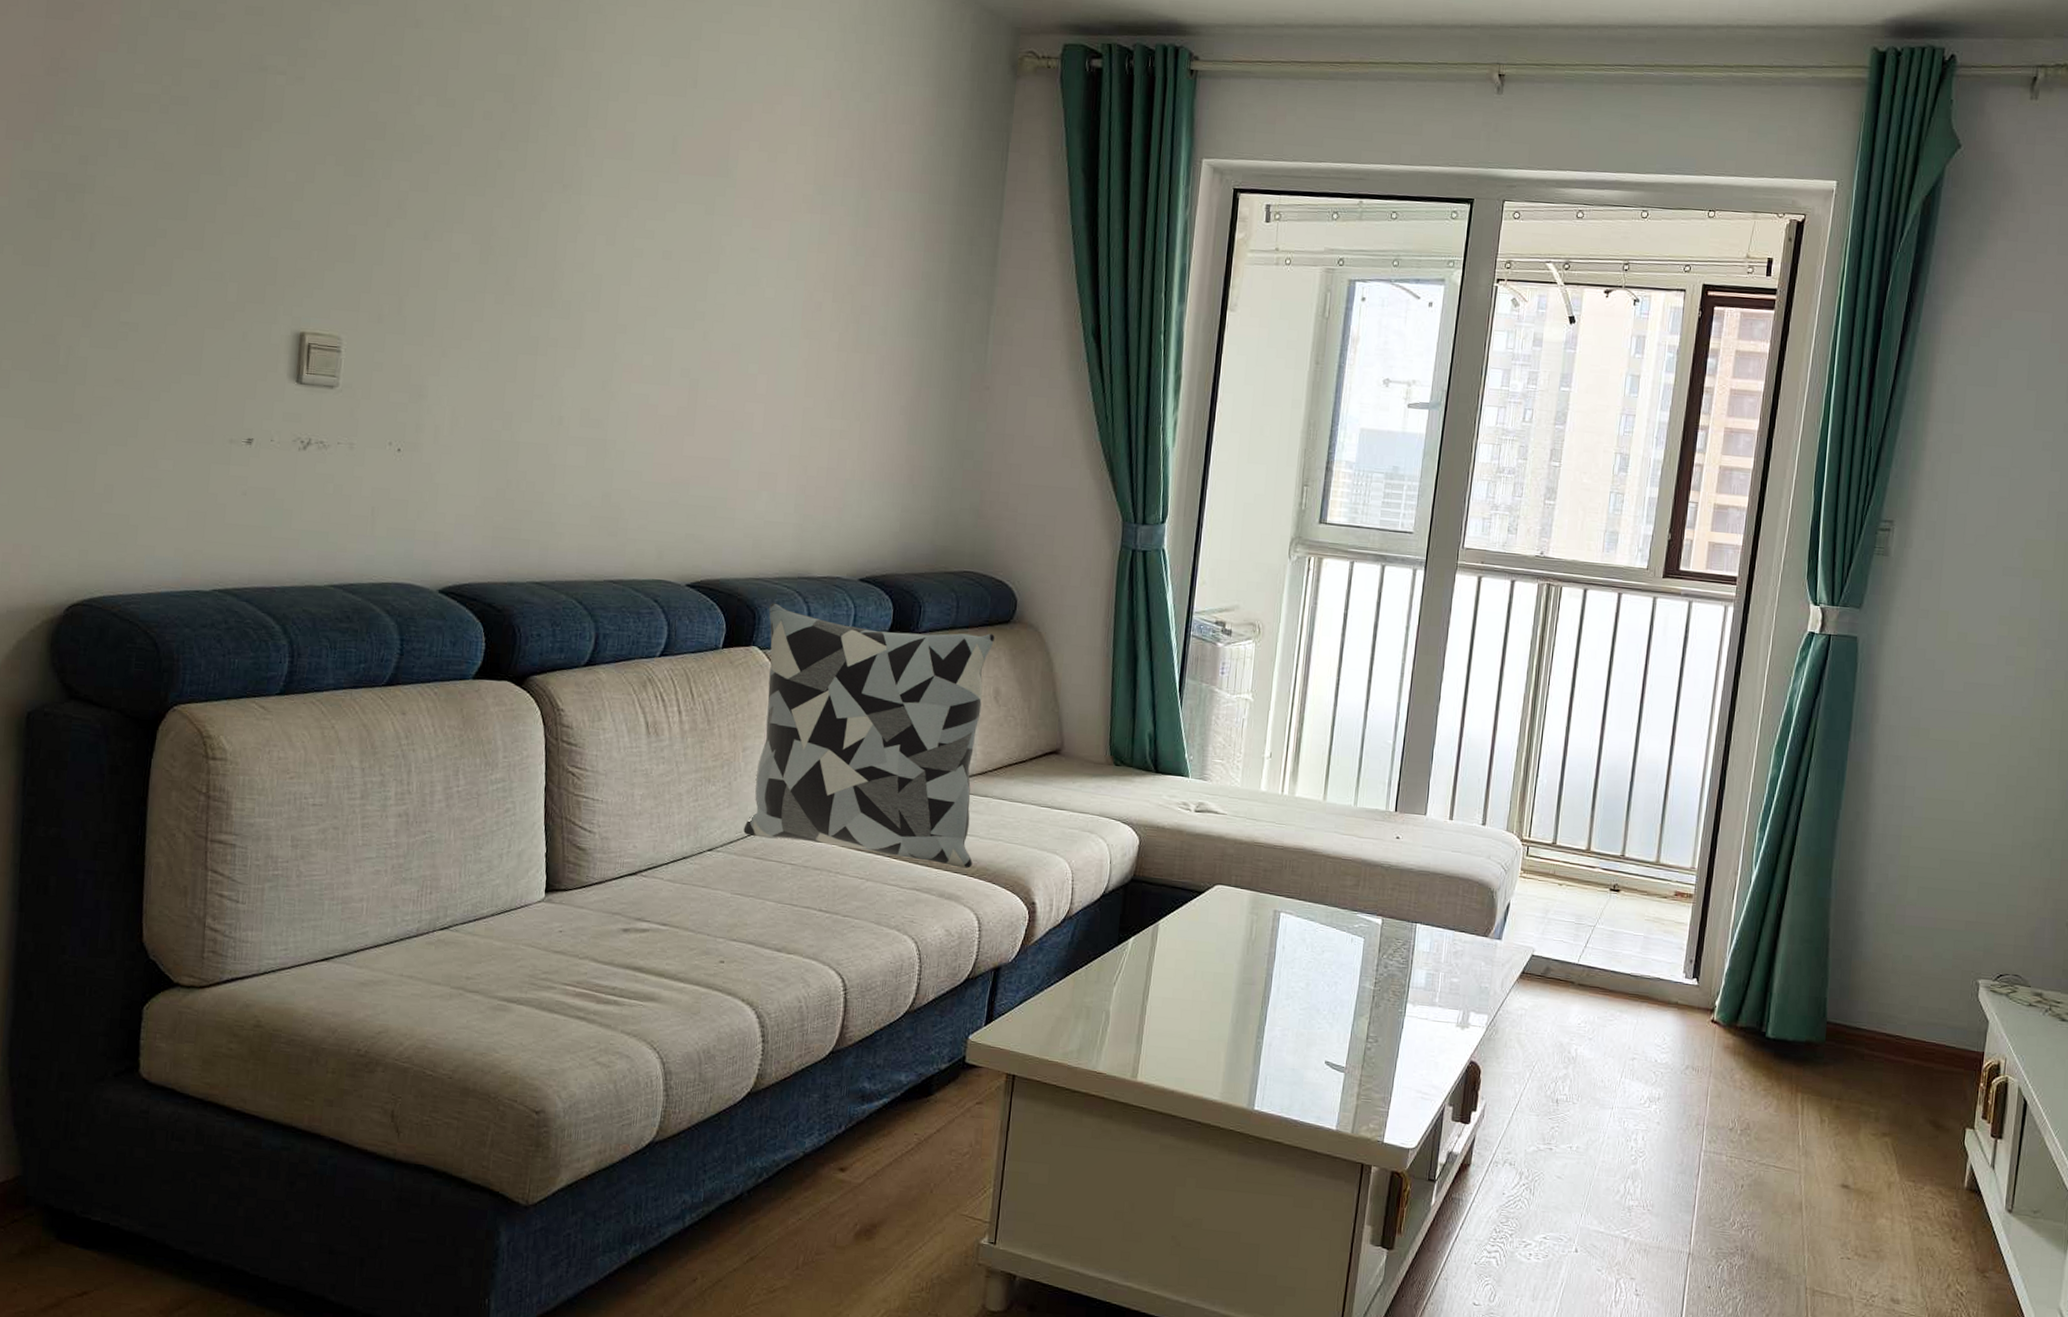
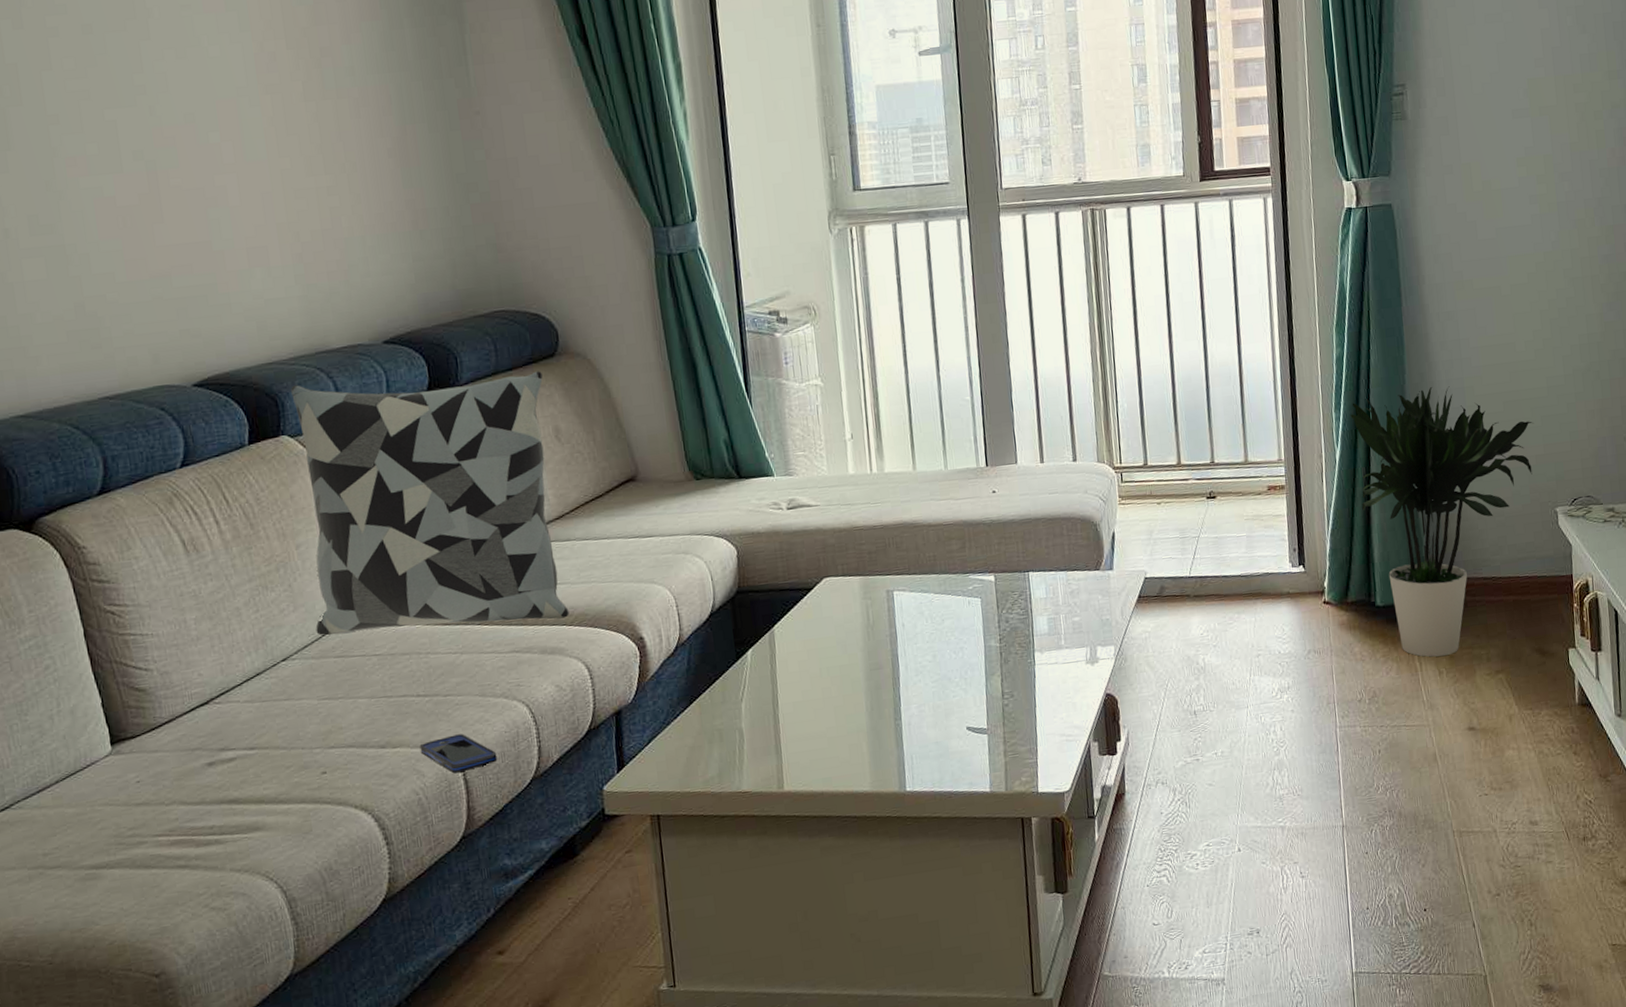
mobile phone: none [811,954,879,991] -> present [419,734,498,774]
potted plant: none [1770,826,1969,1105] -> present [1350,387,1533,657]

